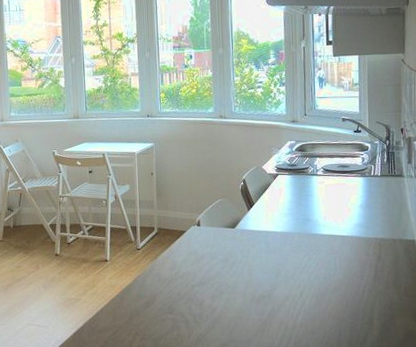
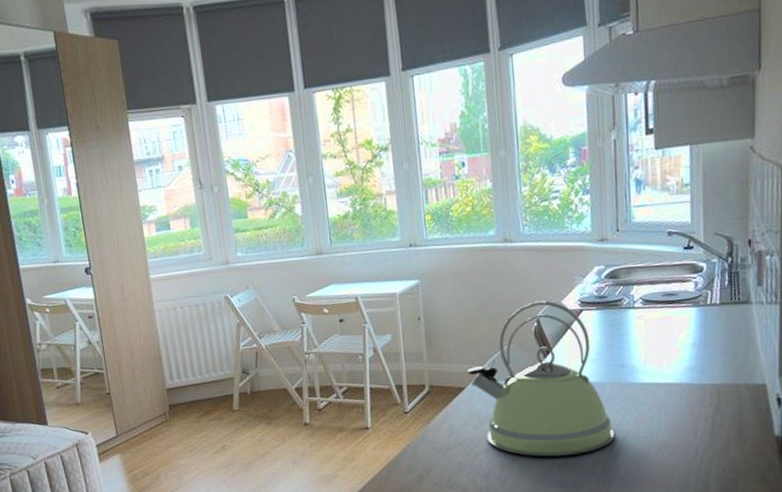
kettle: none [188,165,301,291] -> present [466,300,614,457]

